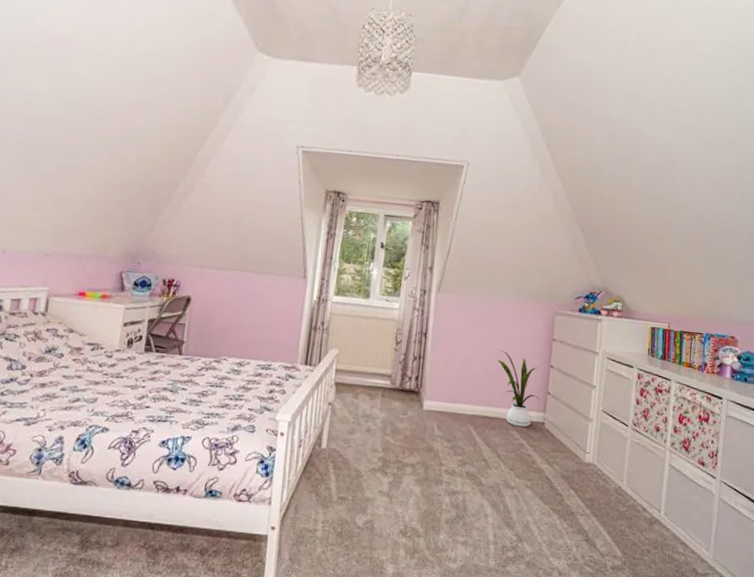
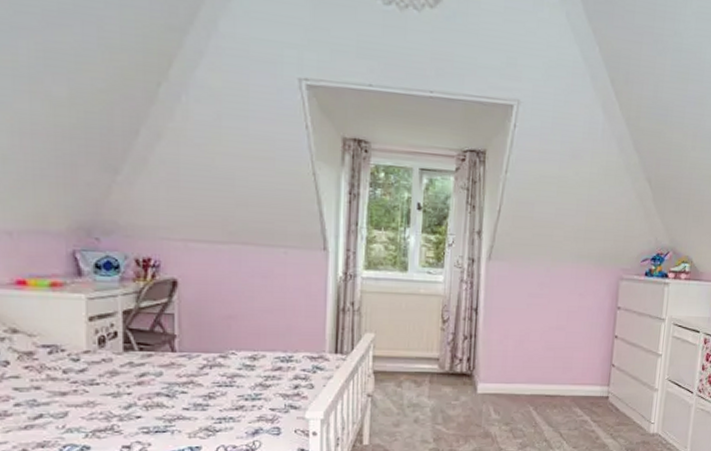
house plant: present [497,350,539,428] -> none [558,322,602,403]

